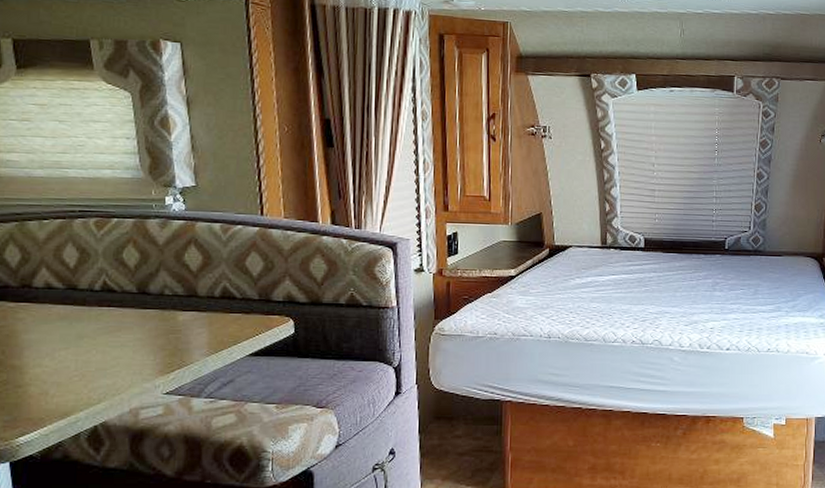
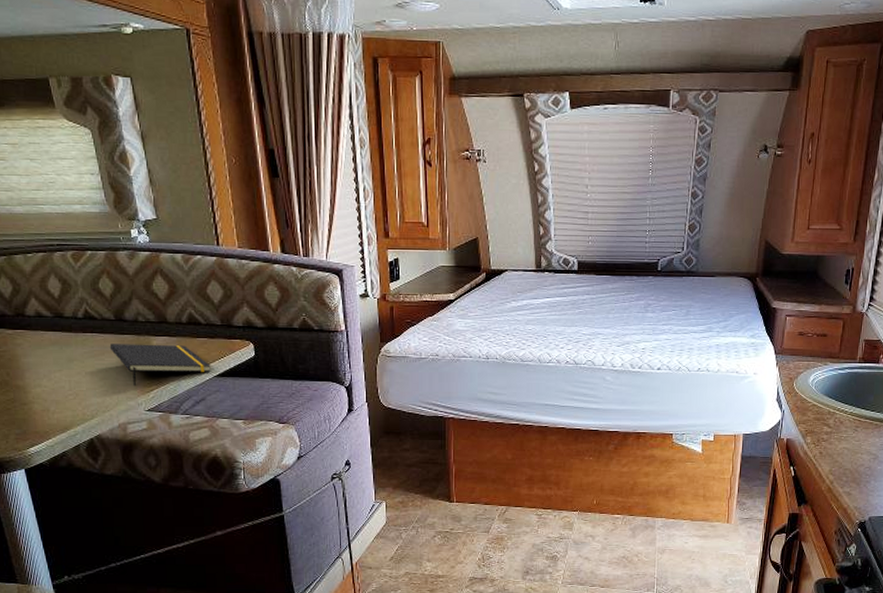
notepad: none [128,319,243,367] -> present [109,344,211,386]

